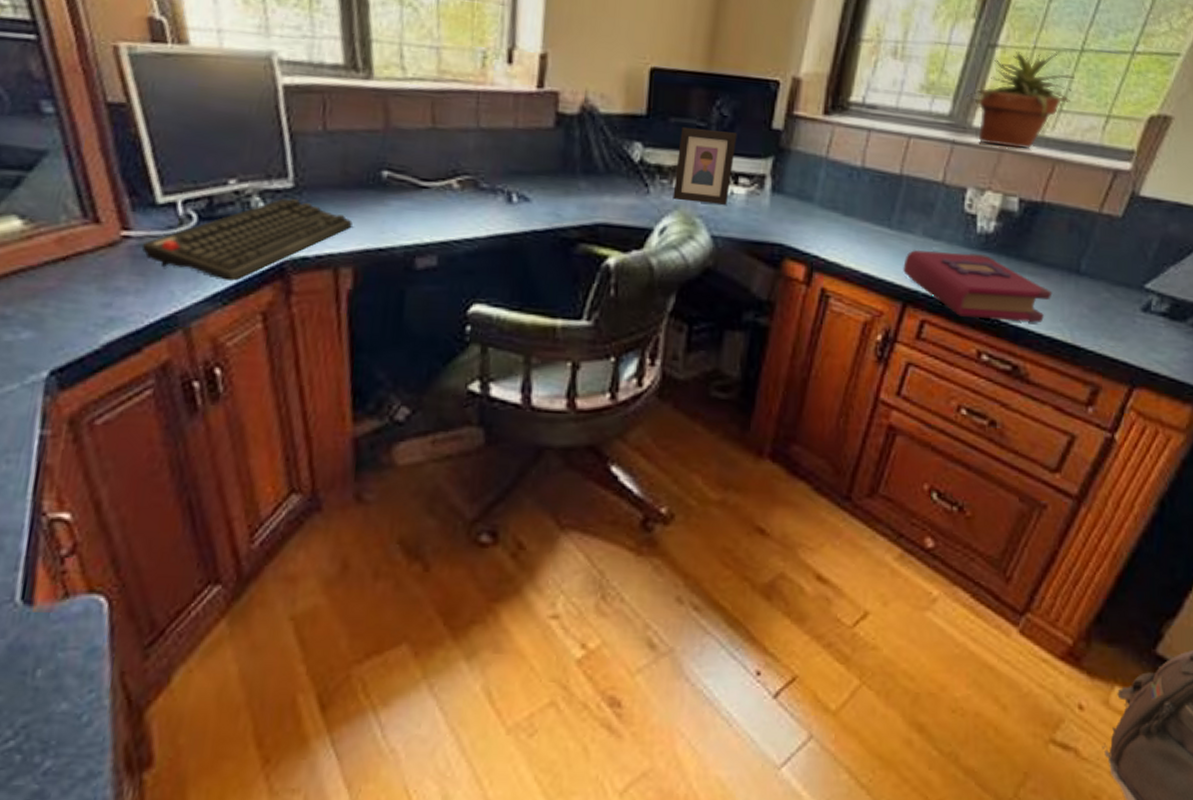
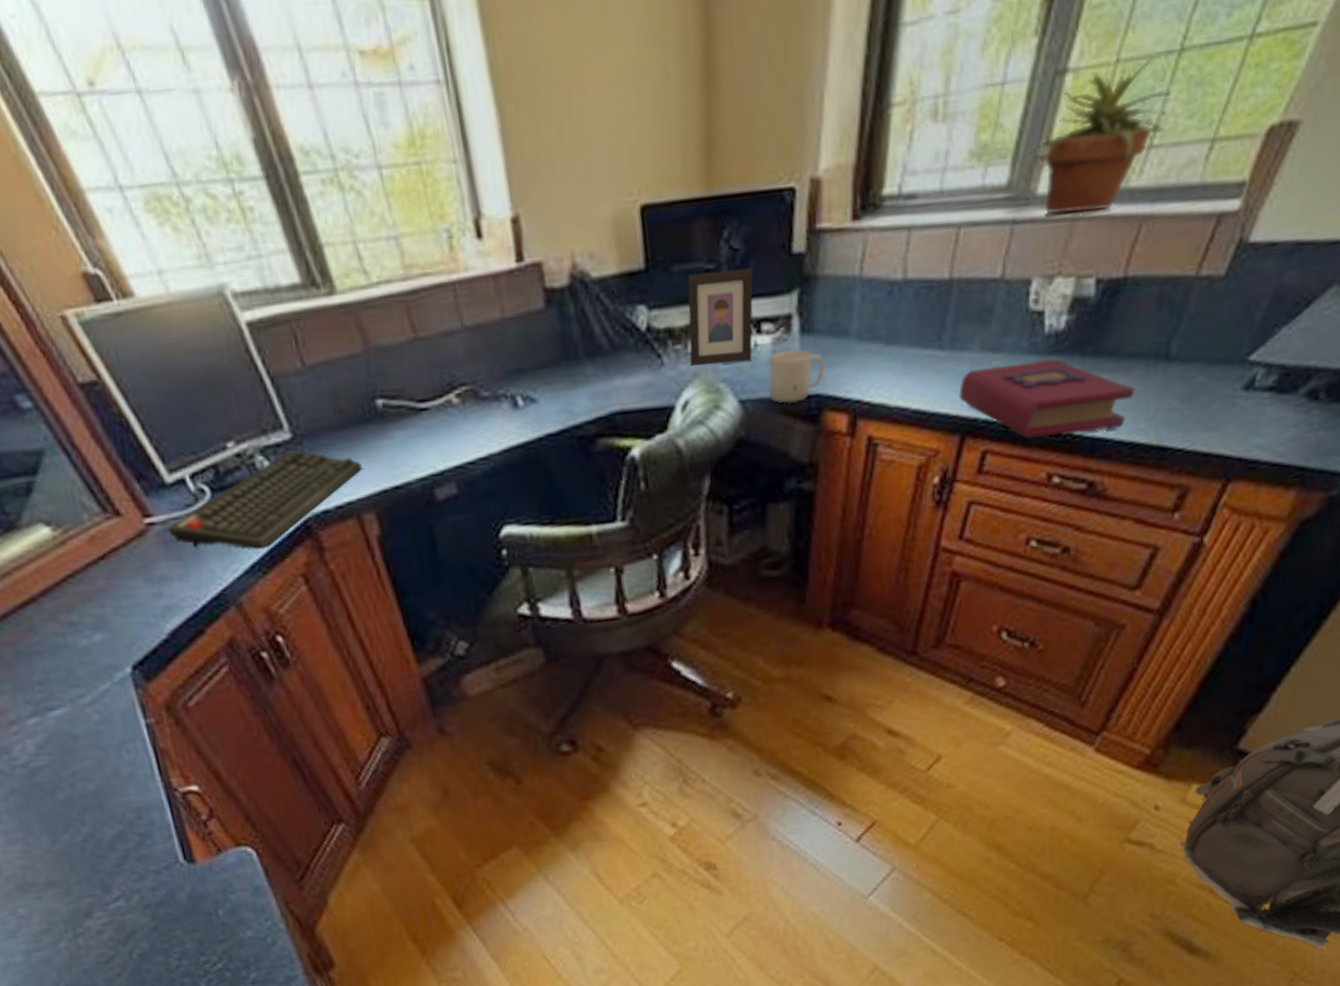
mug: none [739,202,790,247] -> present [769,349,825,404]

